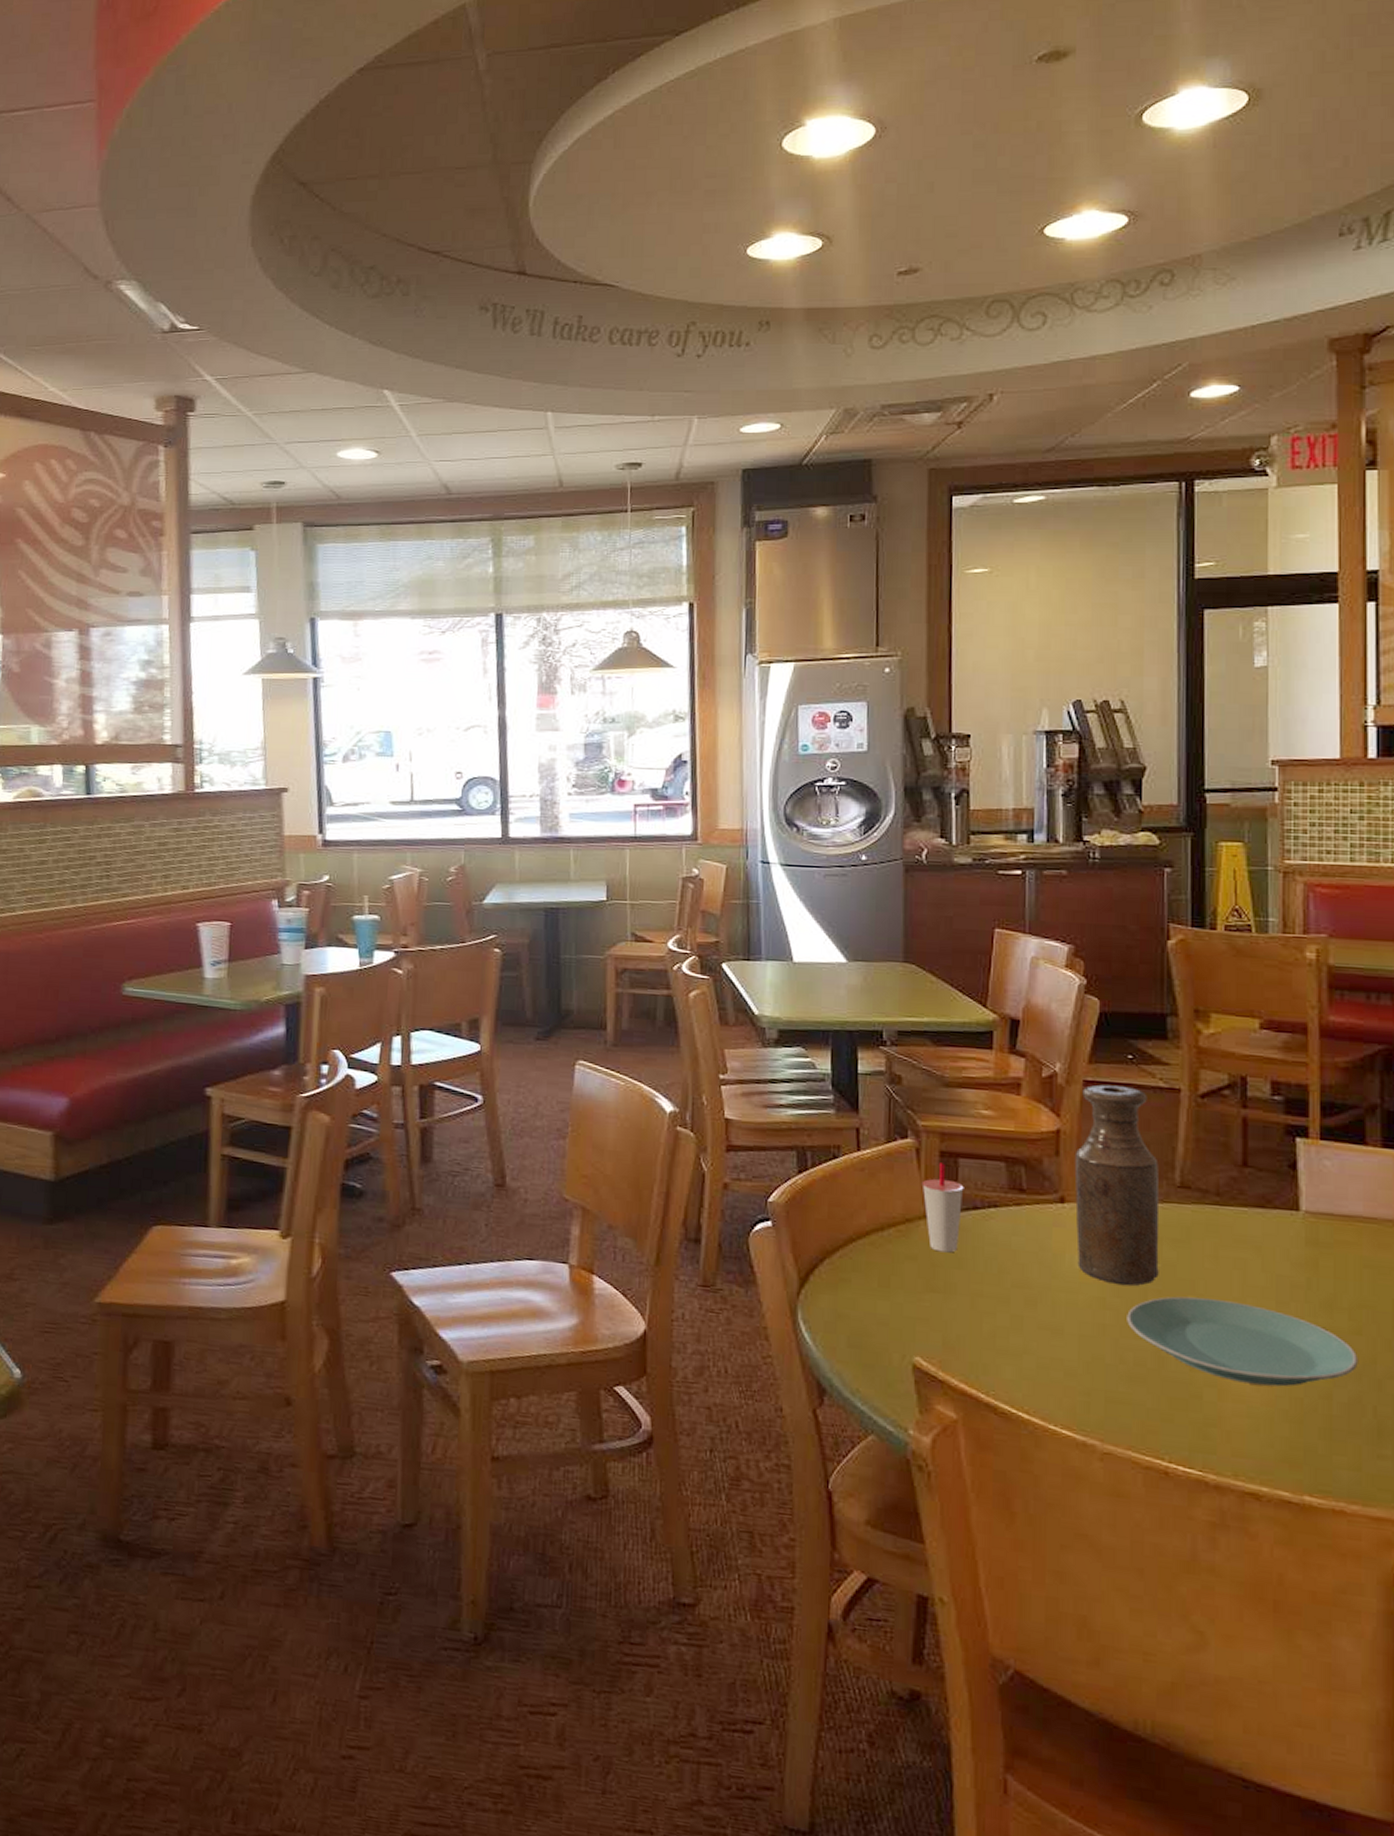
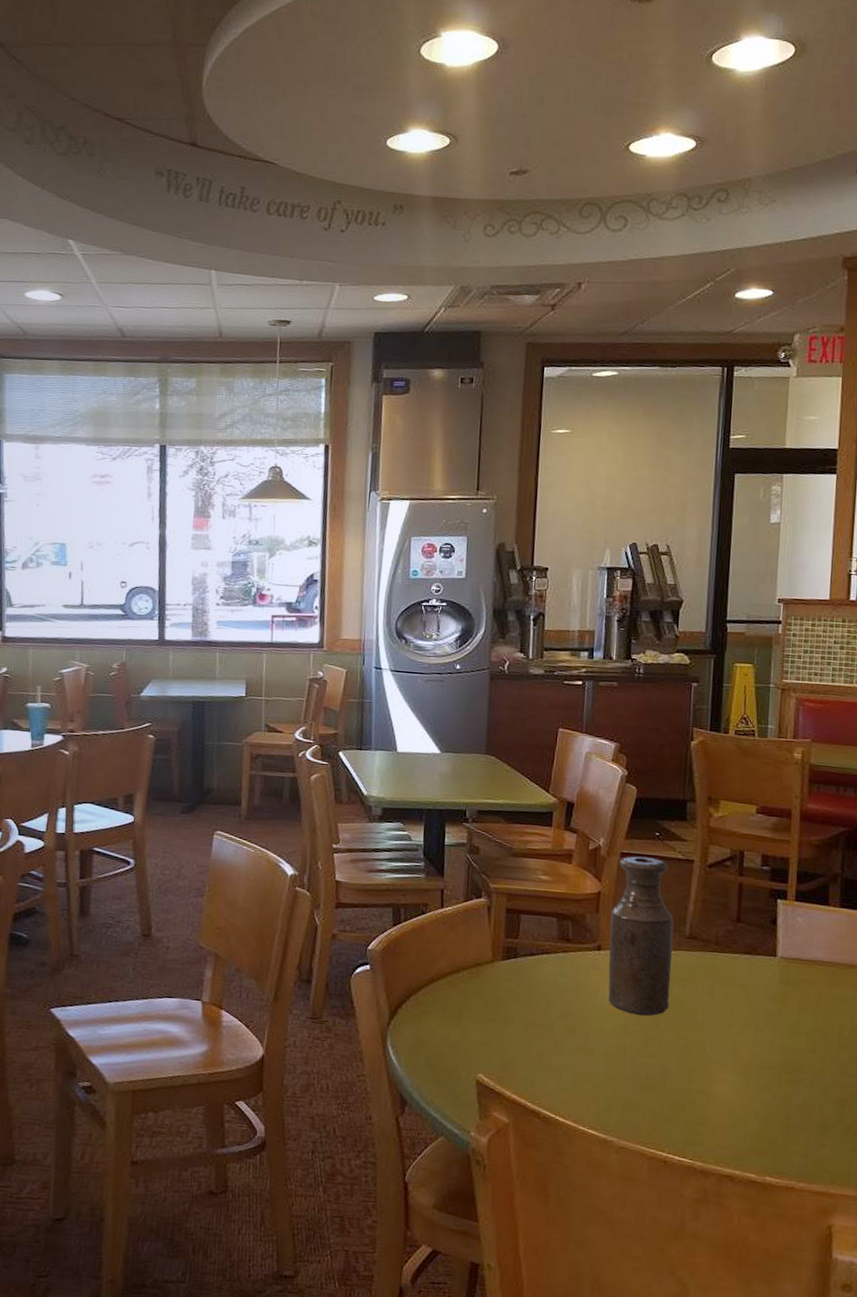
cup: present [921,1163,964,1253] -> none [490,918,524,991]
plate: present [1127,1296,1359,1387] -> none [643,1024,812,1093]

